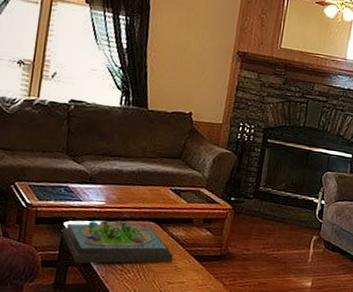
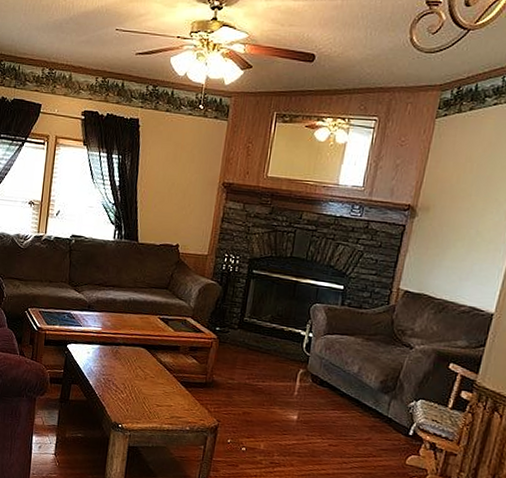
board game: present [62,221,174,264] -> none [66,345,162,386]

